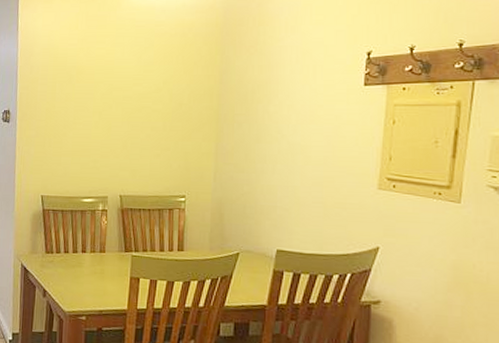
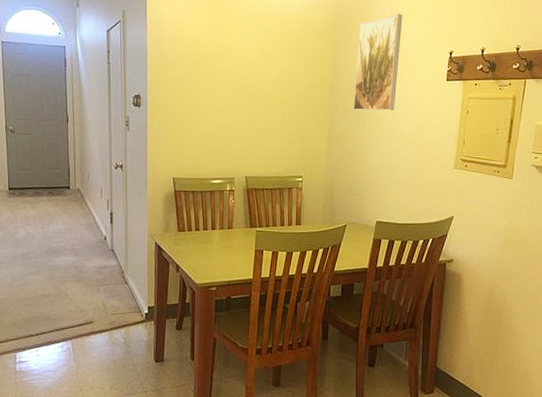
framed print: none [245,12,306,123] -> present [353,14,403,111]

